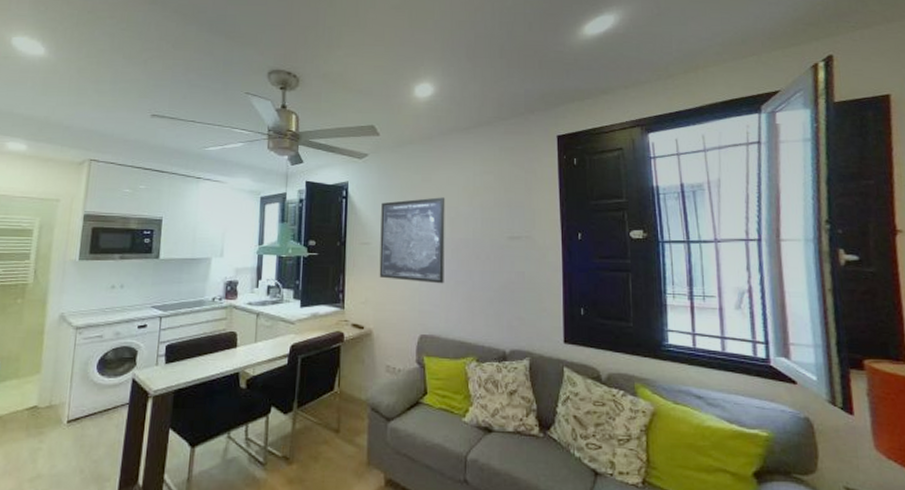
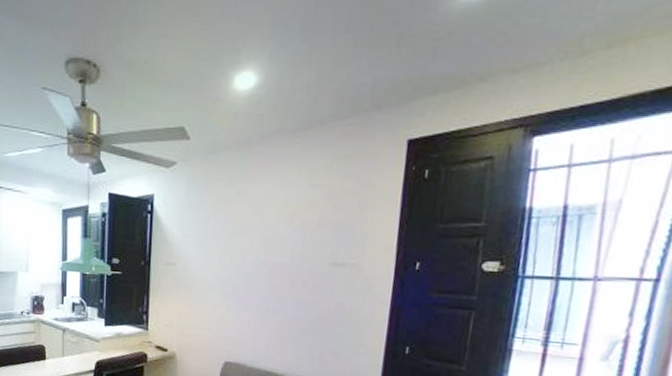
wall art: present [379,197,445,284] -> none [184,214,262,311]

